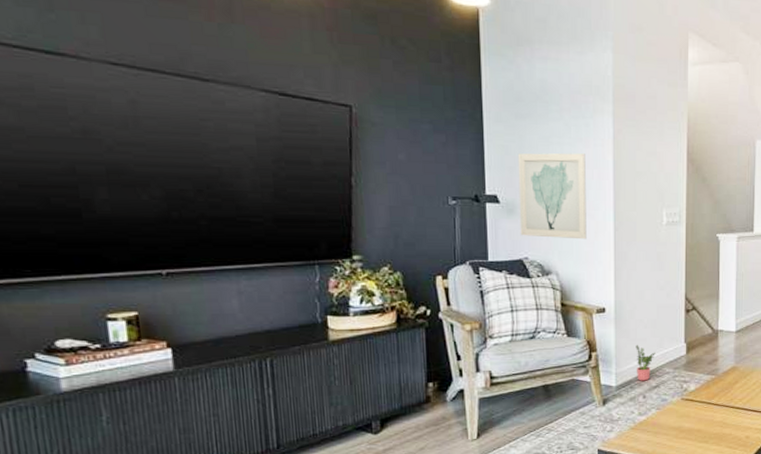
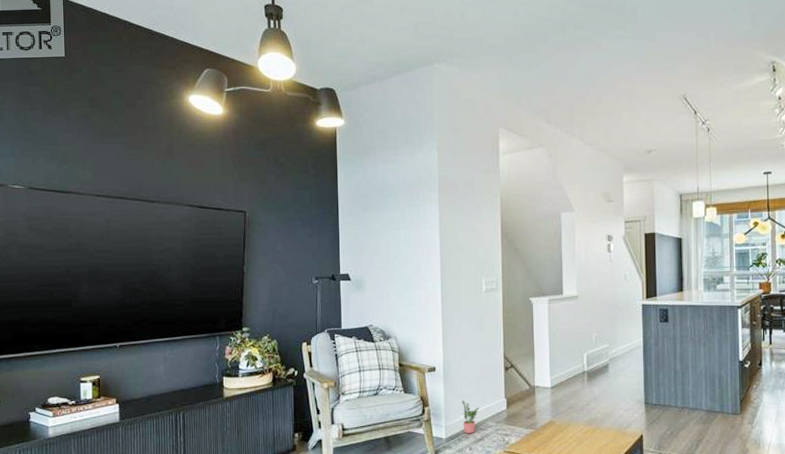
wall art: present [517,153,587,240] -> none [364,235,419,308]

